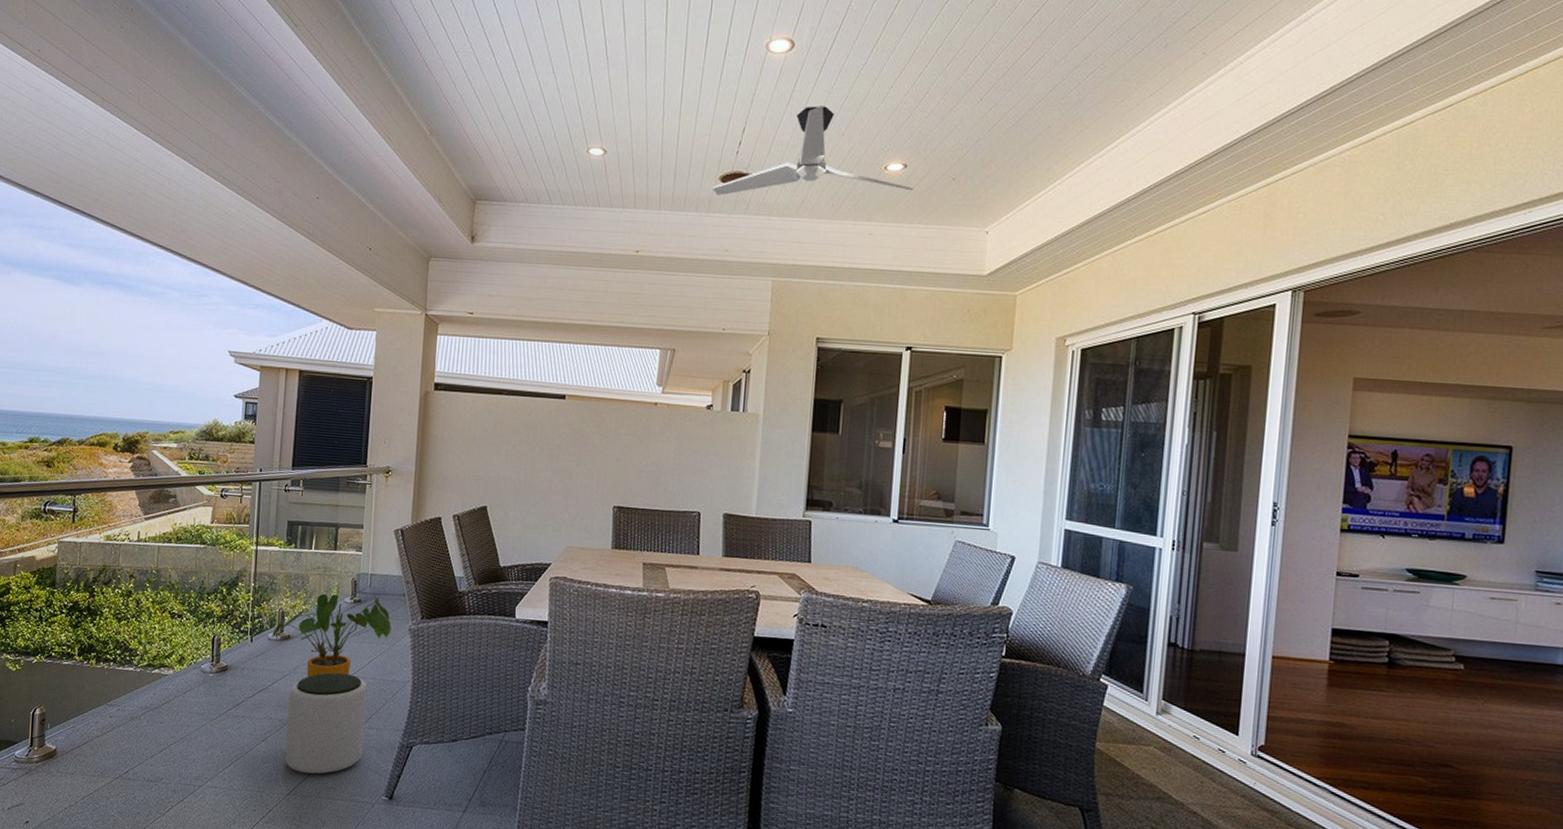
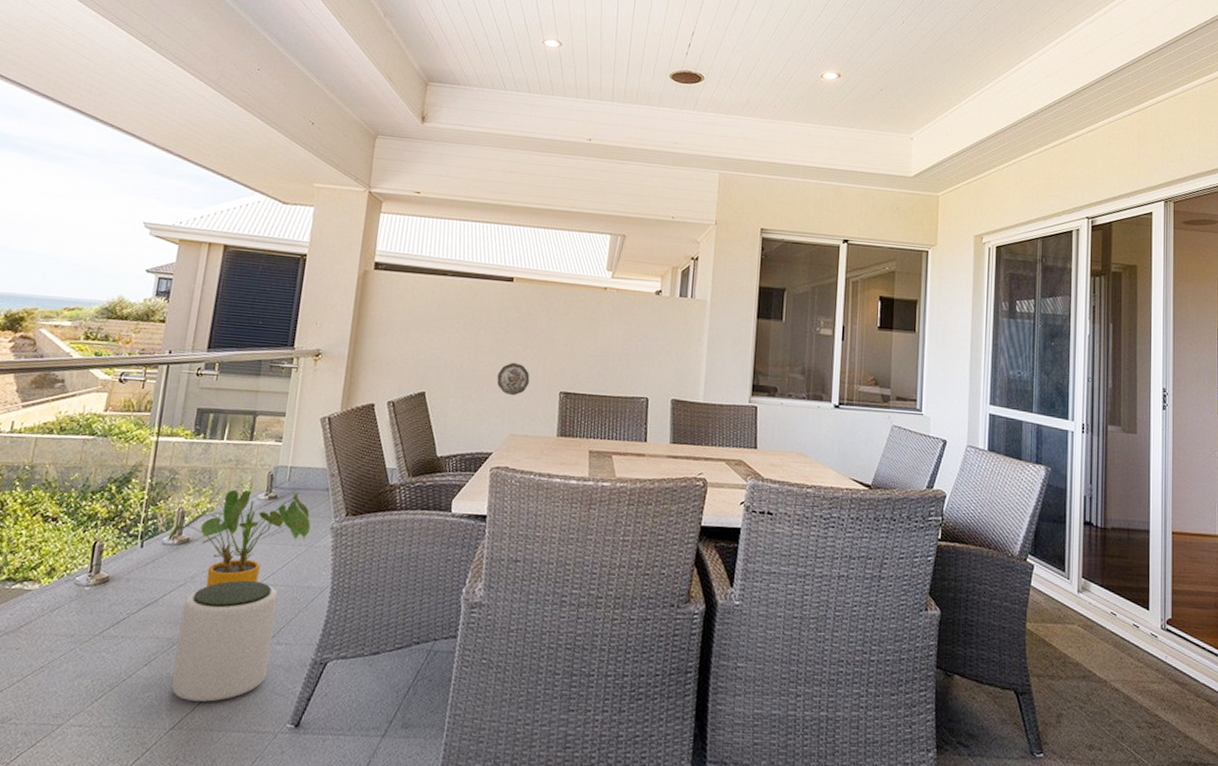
decorative plate: none [553,477,584,510] -> present [496,362,530,396]
ceiling fan: present [712,105,914,196] -> none [662,16,847,98]

